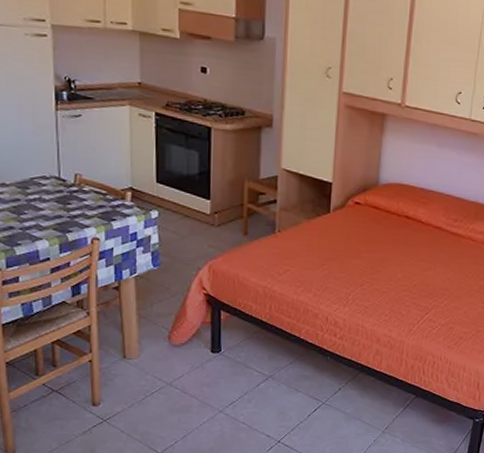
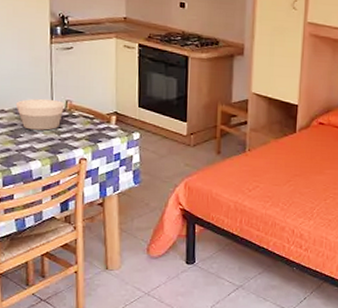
bowl: none [18,171,73,207] -> present [15,98,65,131]

